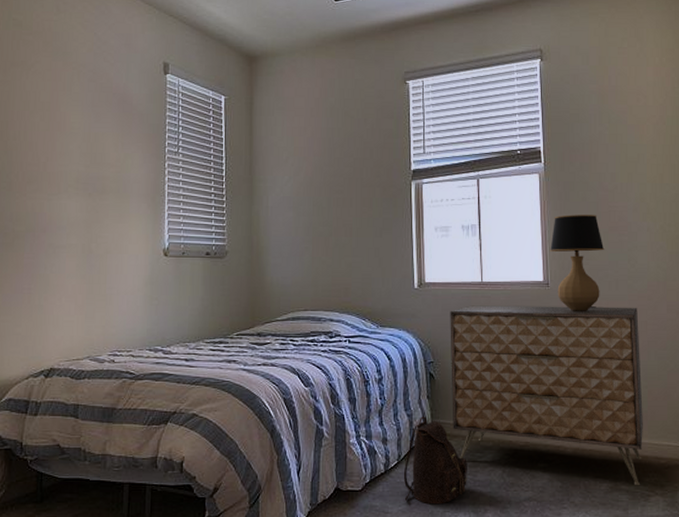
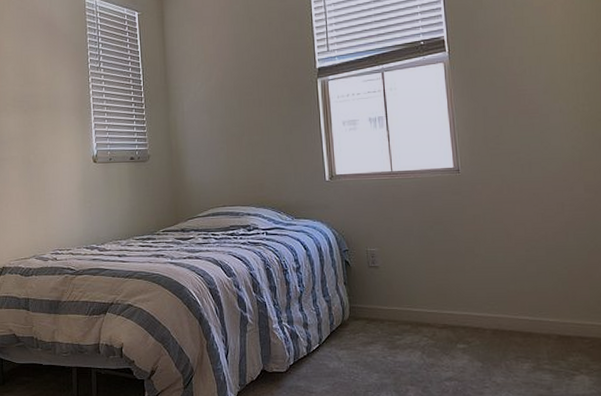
backpack: present [403,416,467,505] -> none [325,301,388,385]
dresser: present [450,305,643,486] -> none [362,189,565,366]
table lamp: present [550,215,634,312] -> none [459,100,549,196]

